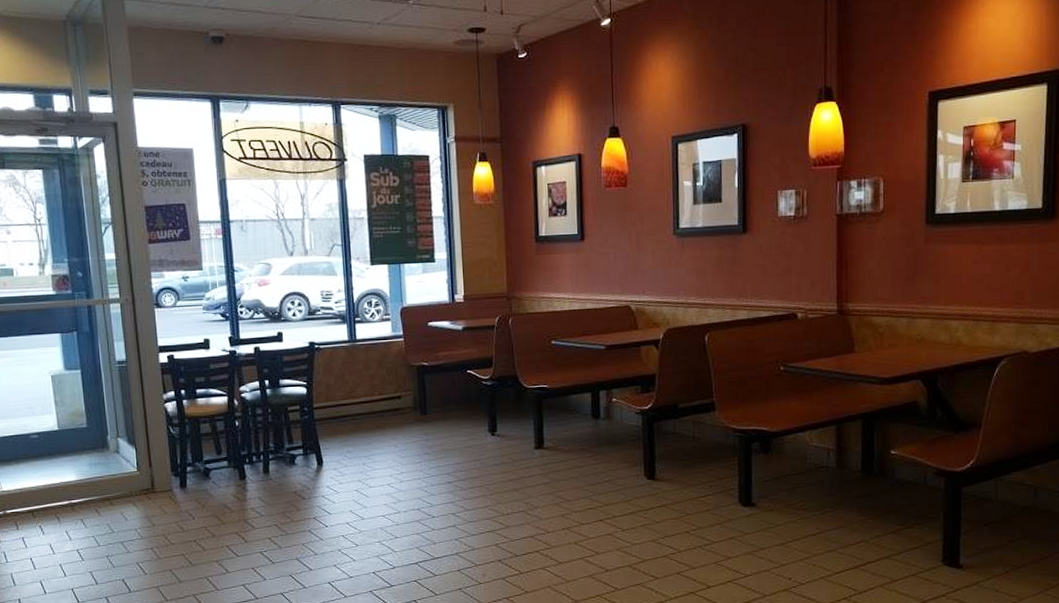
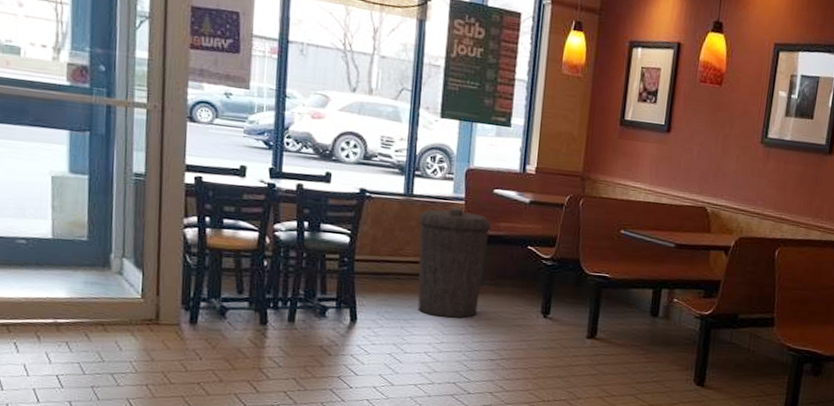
trash can: none [364,344,431,449] -> present [418,206,491,319]

